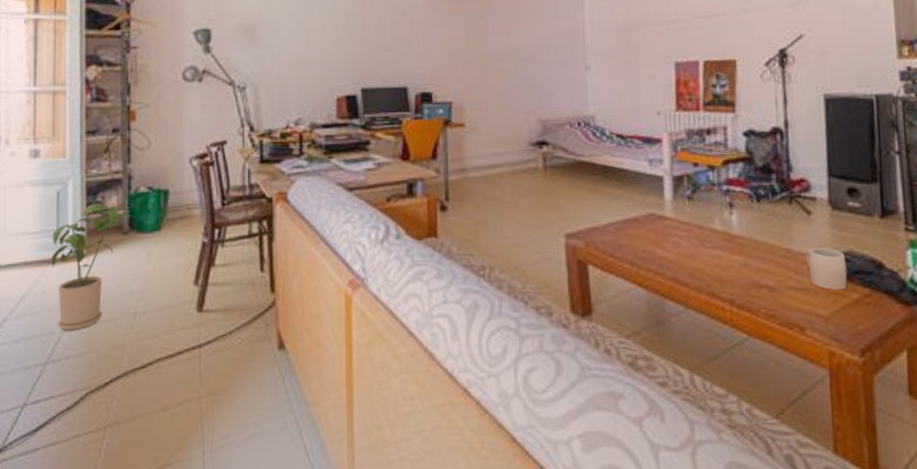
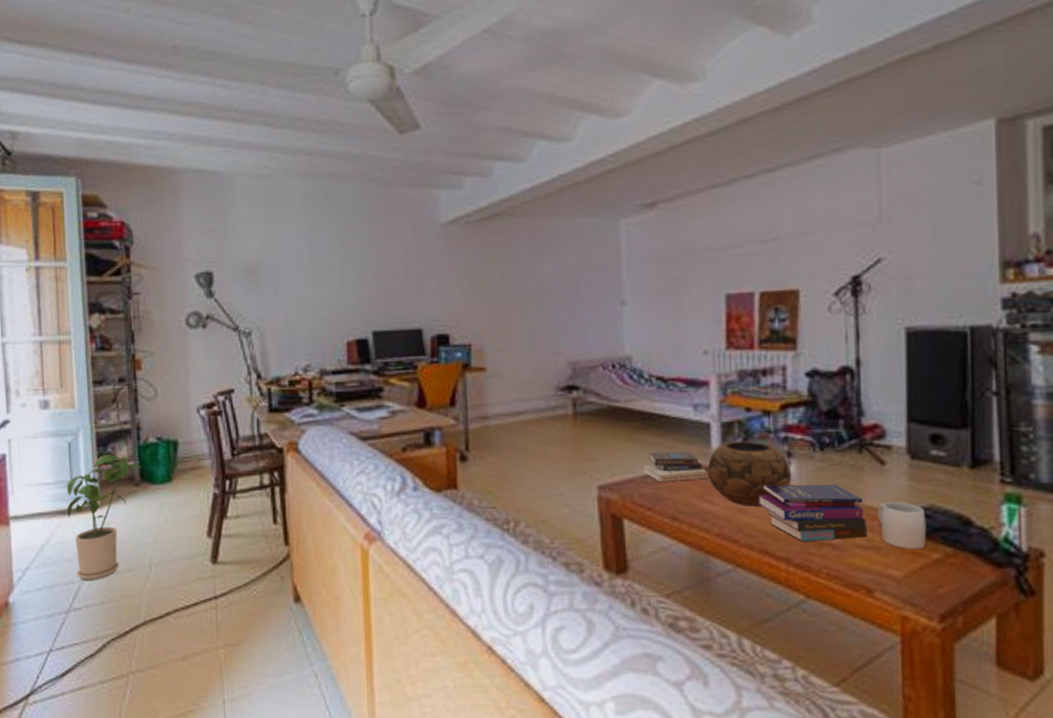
books: none [605,202,662,231] -> present [642,451,708,483]
decorative bowl: none [661,192,734,252] -> present [707,440,792,506]
books: none [706,232,798,285] -> present [759,484,867,542]

